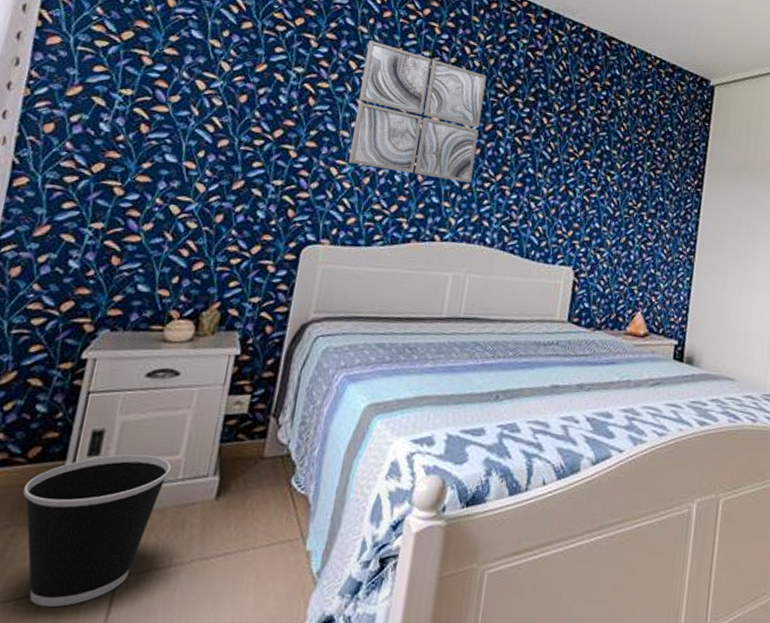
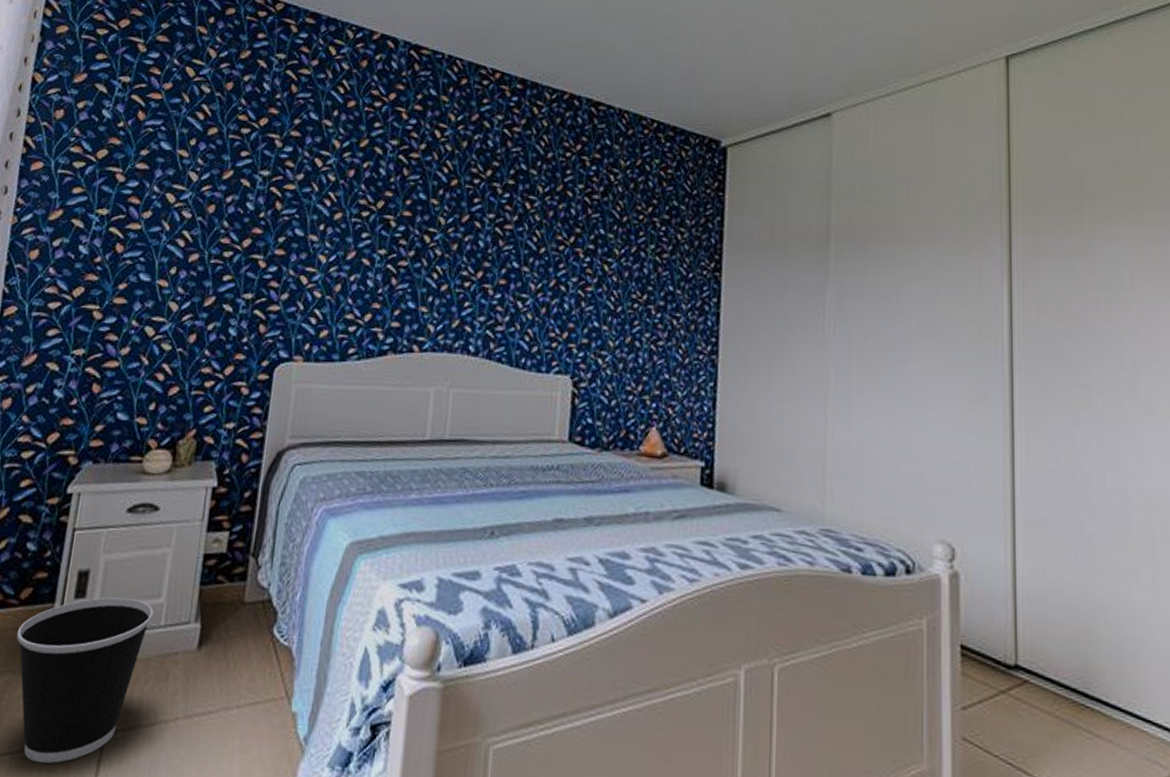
wall art: present [349,40,487,183] -> none [319,134,461,283]

